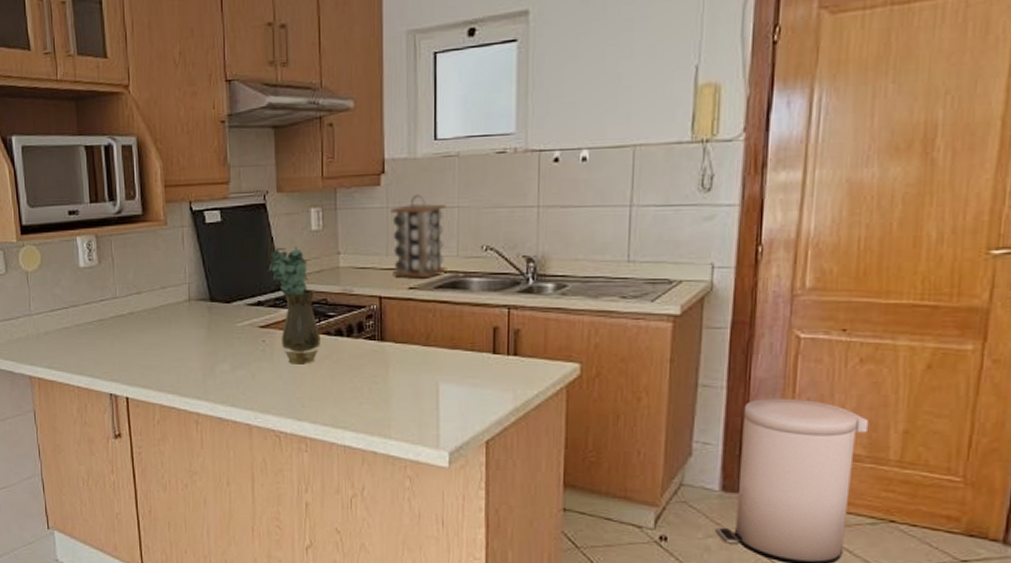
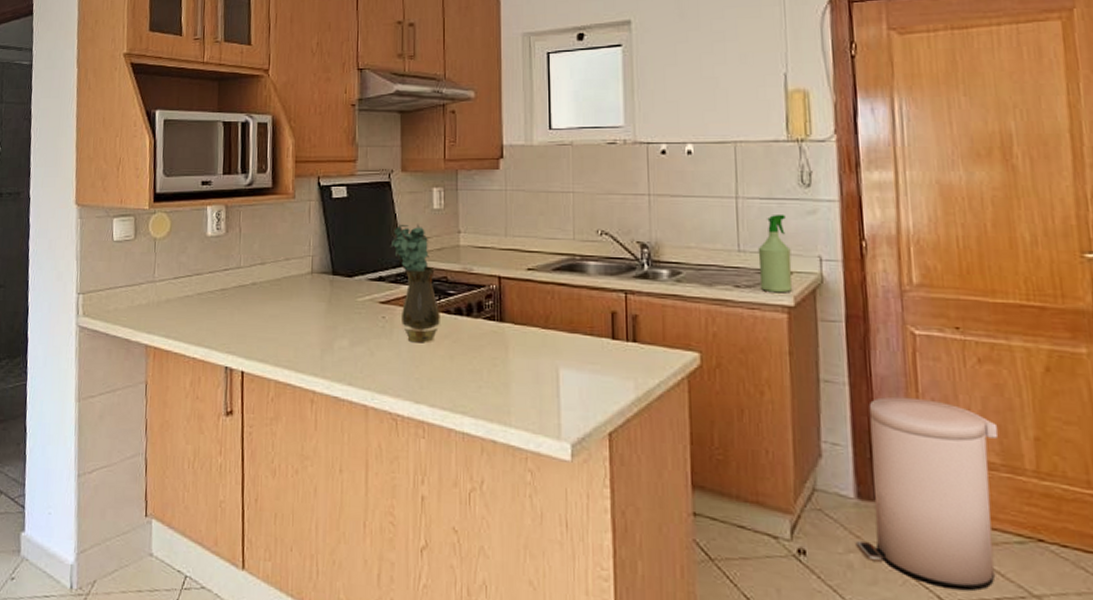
spice rack: present [391,194,447,279] -> none [509,178,564,260]
spray bottle: none [647,221,683,302] -> present [757,214,793,293]

